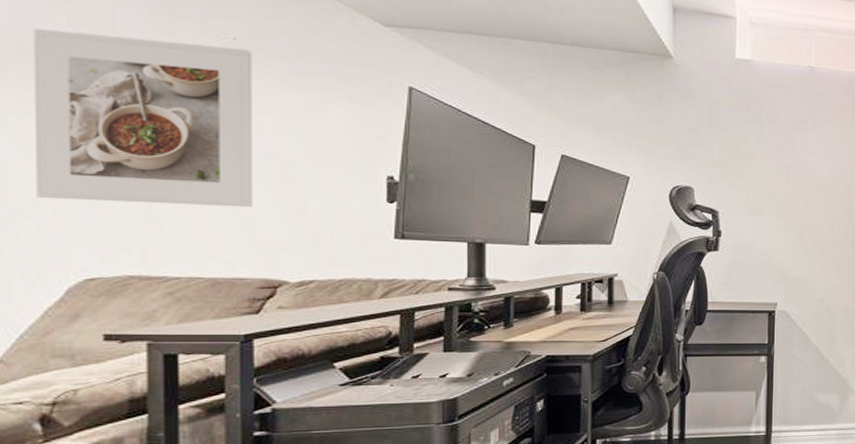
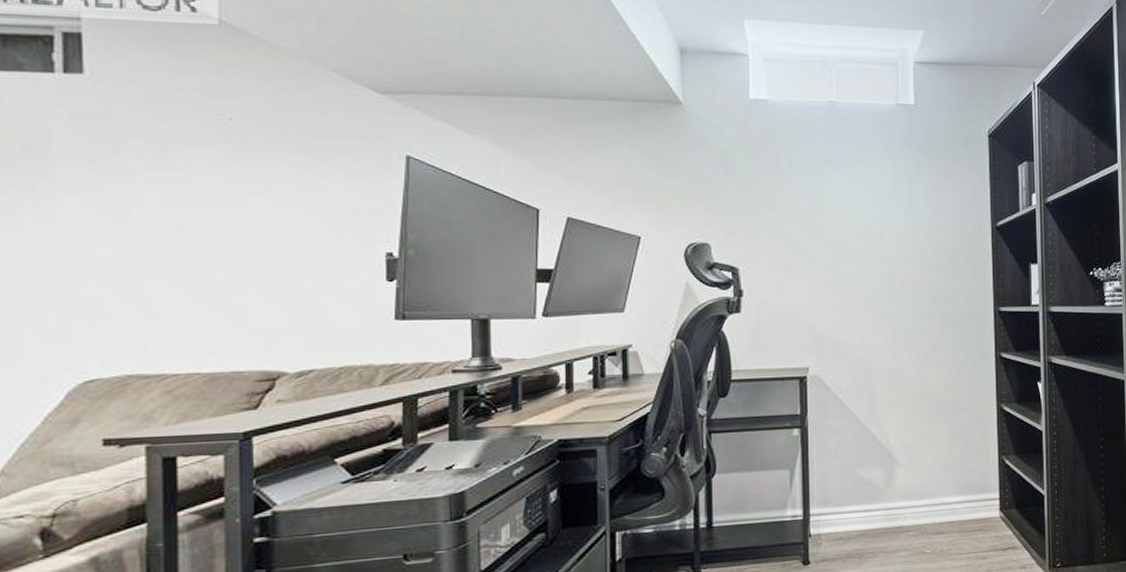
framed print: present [33,28,252,208] -> none [34,124,250,299]

